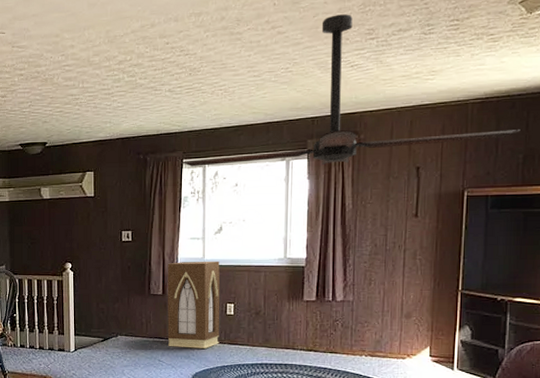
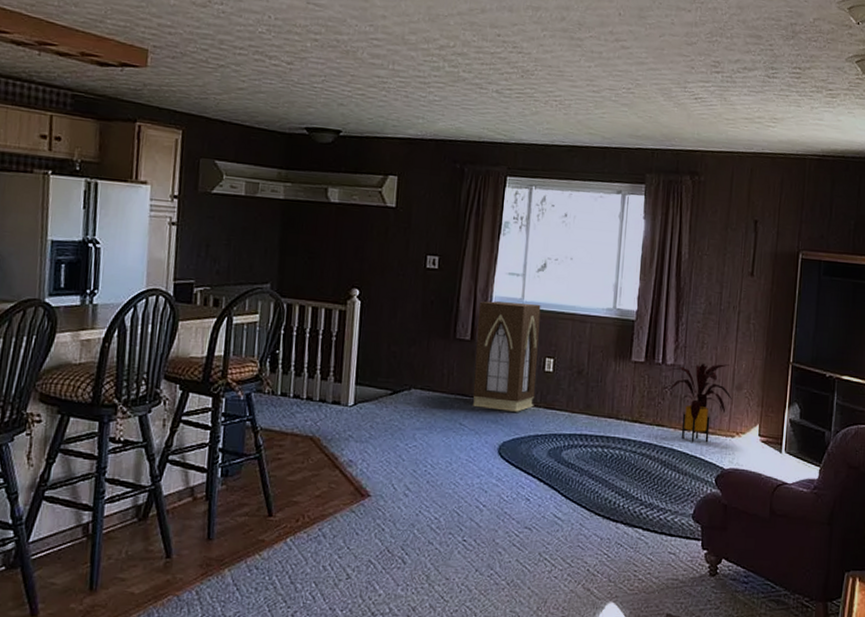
ceiling fan: present [181,14,520,166] -> none [504,39,853,206]
house plant: none [339,297,401,366] -> present [669,364,732,443]

